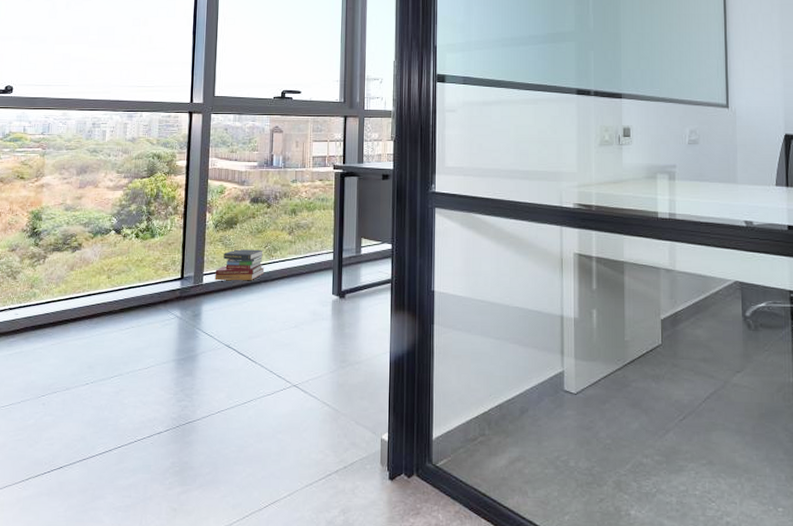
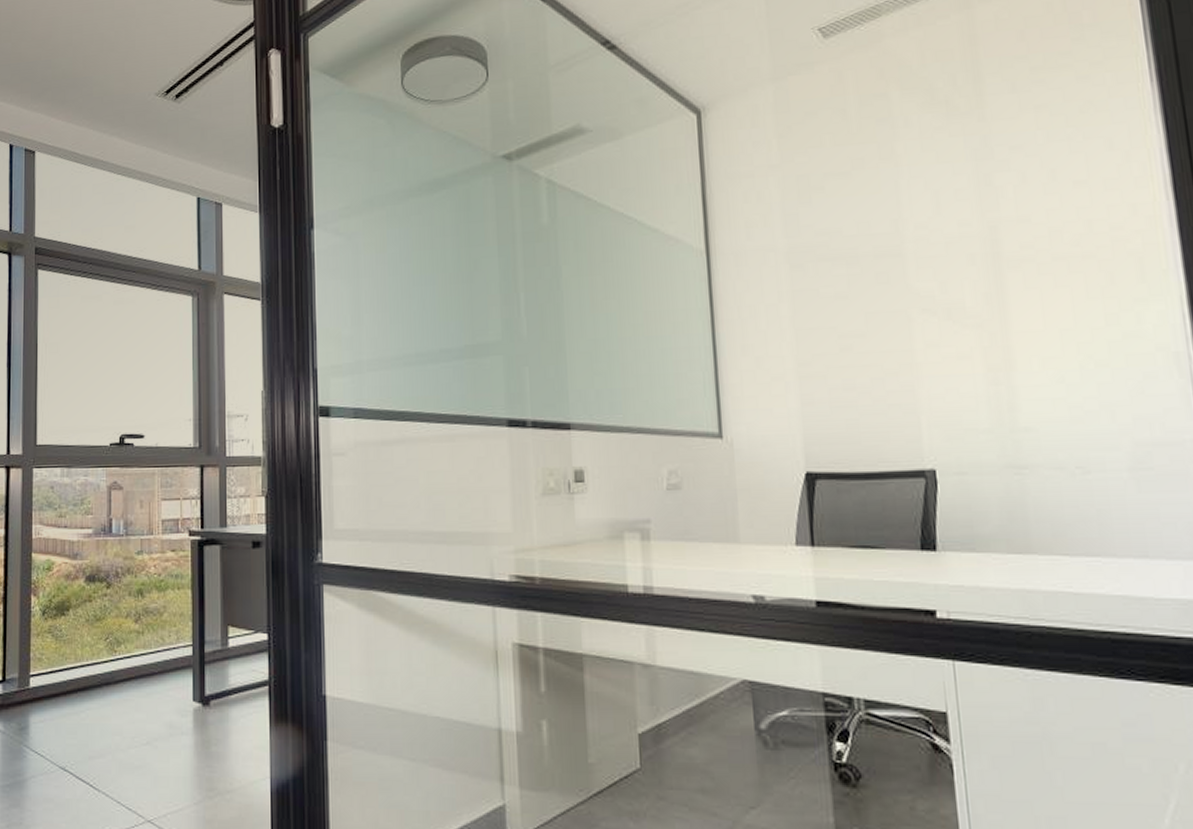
books: present [215,249,265,281] -> none [44,642,106,684]

